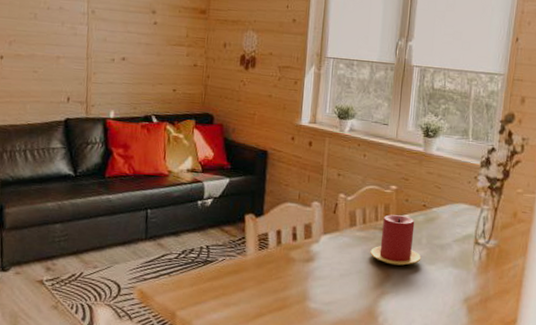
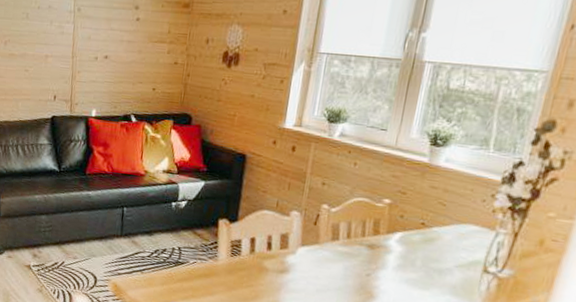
candle: present [370,214,422,266] -> none [352,230,414,288]

